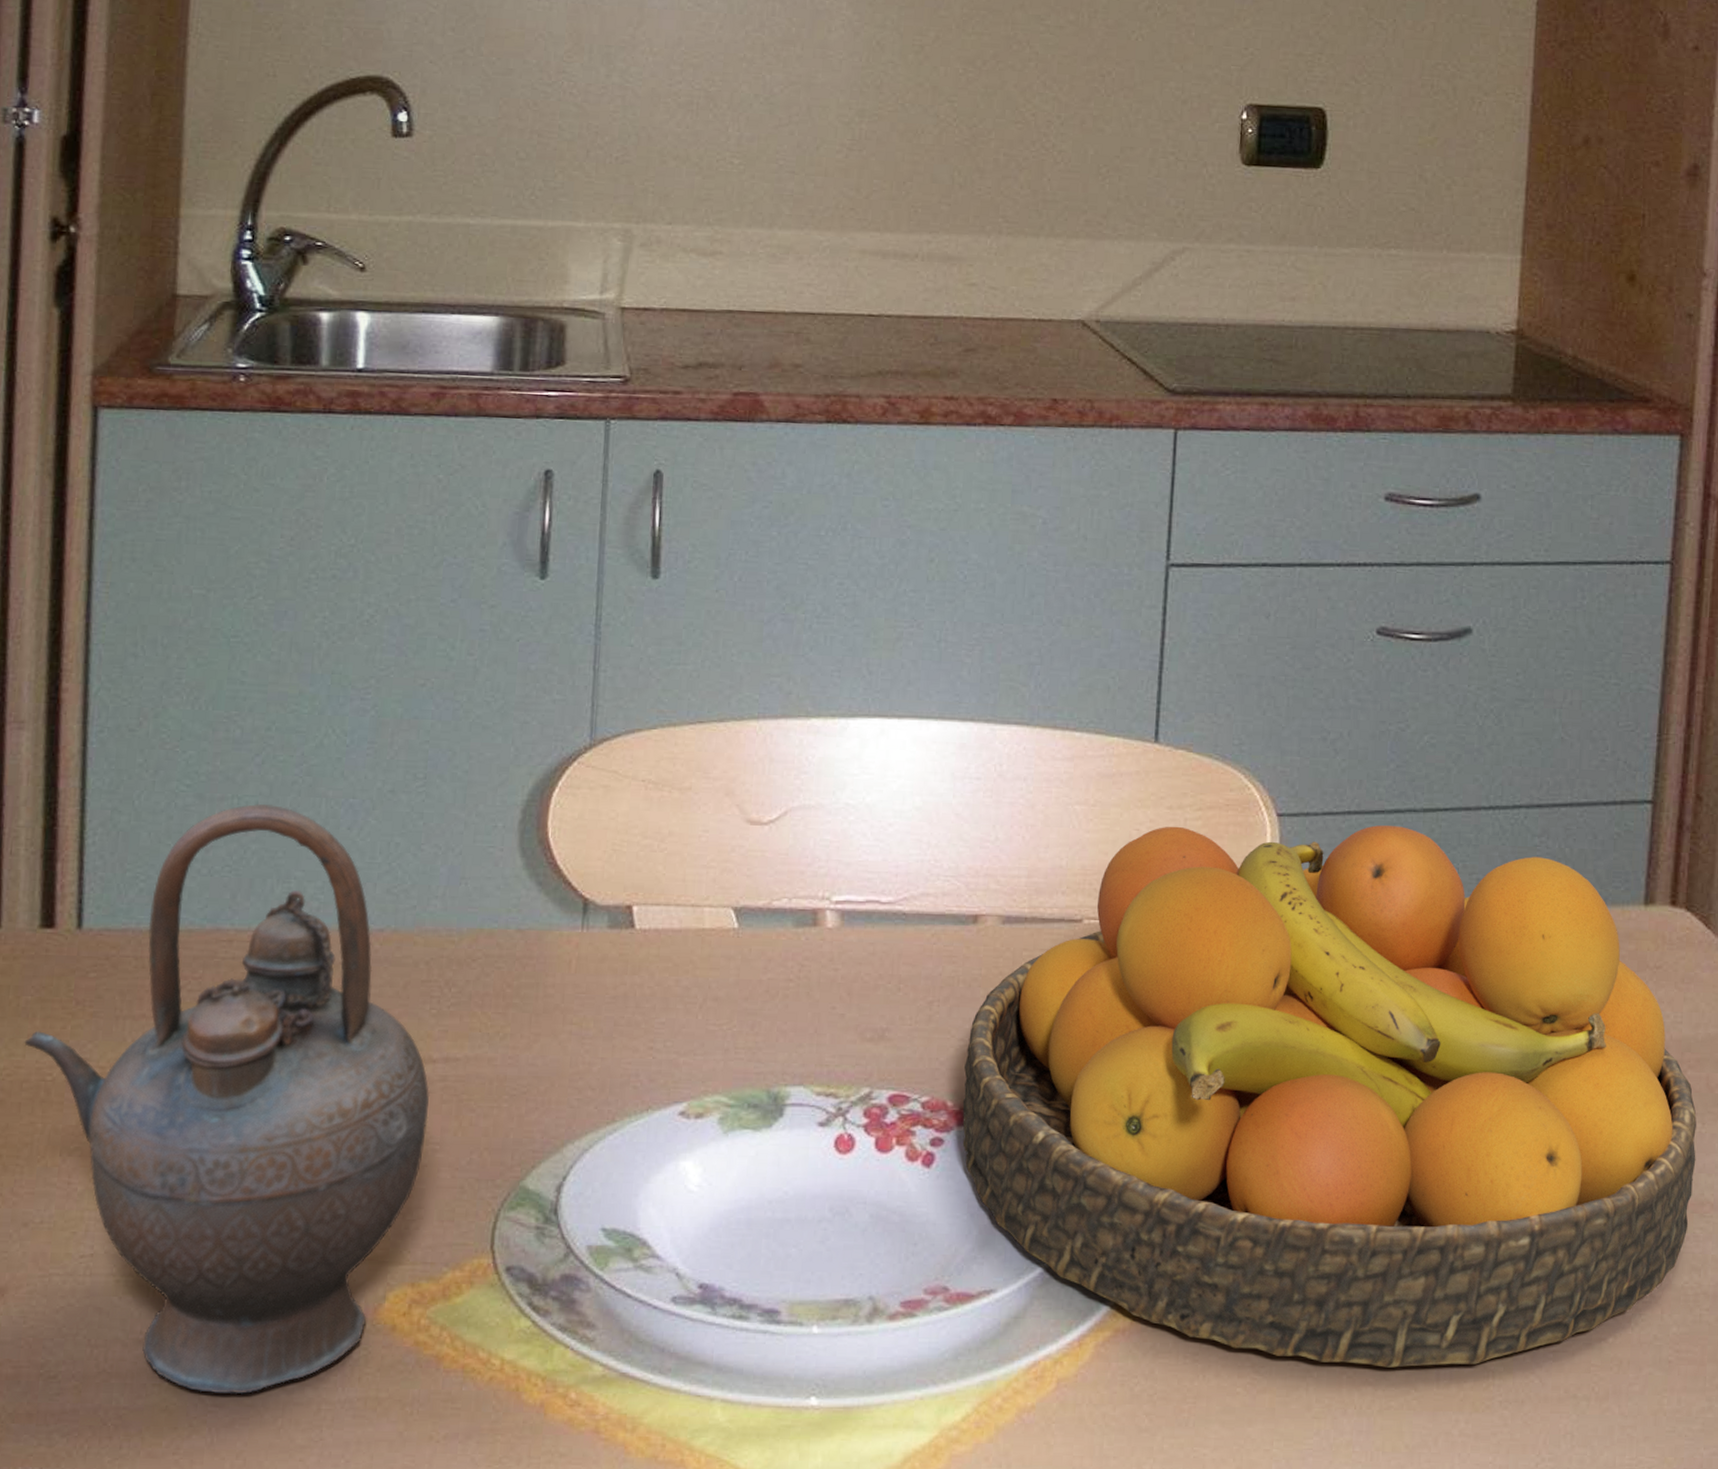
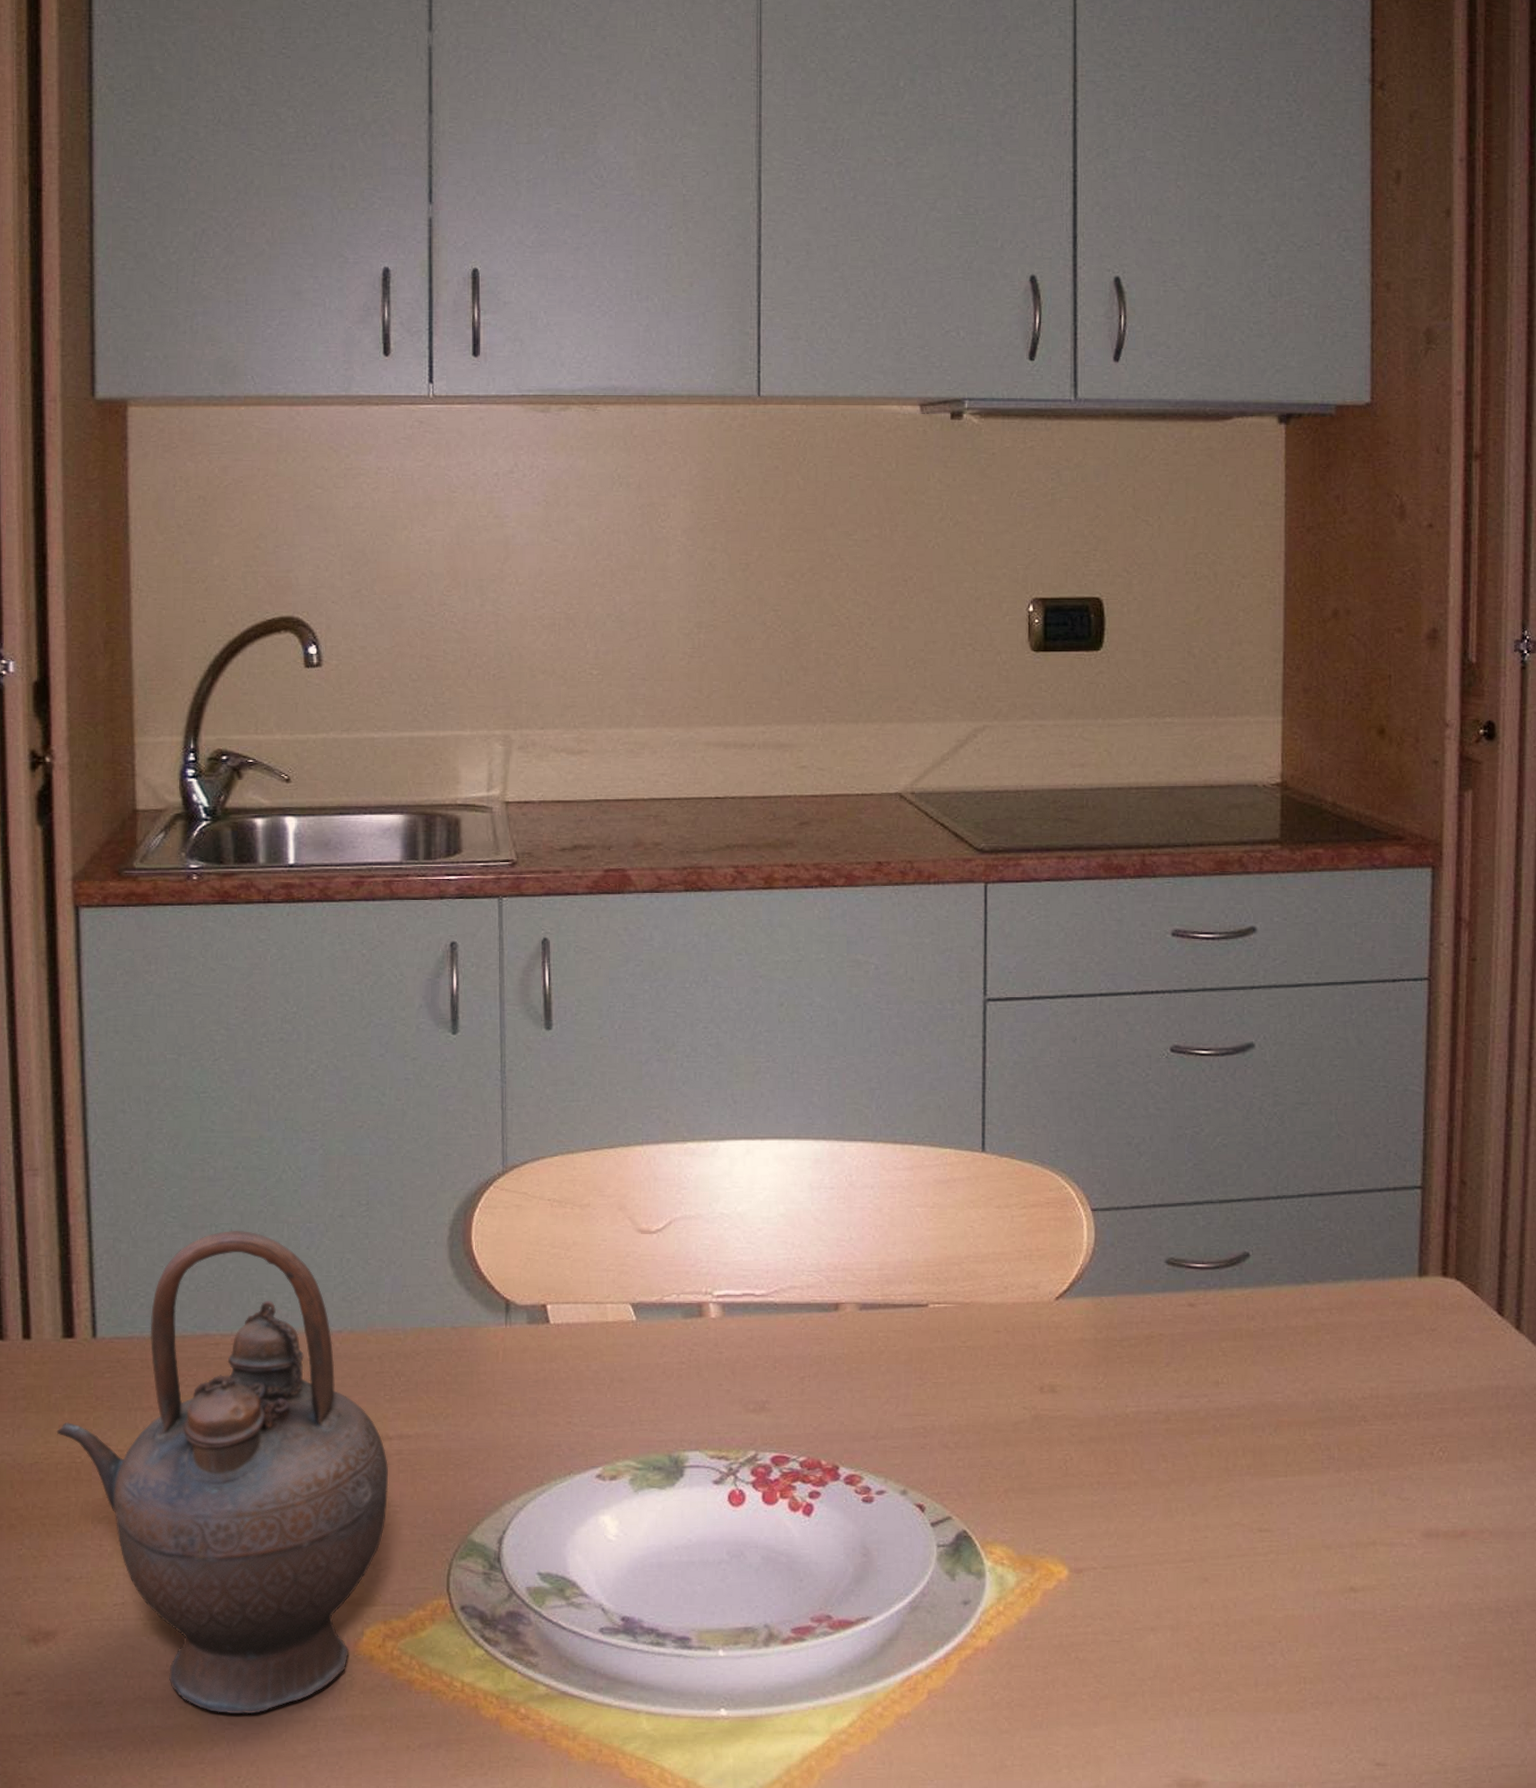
fruit bowl: present [962,825,1697,1368] -> none [834,1216,1475,1676]

